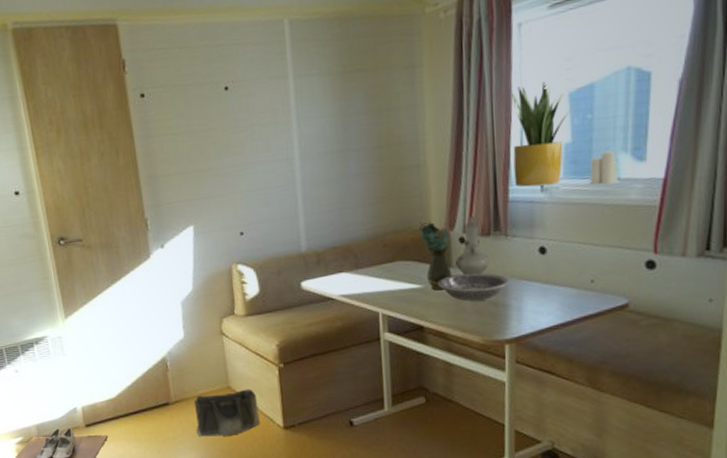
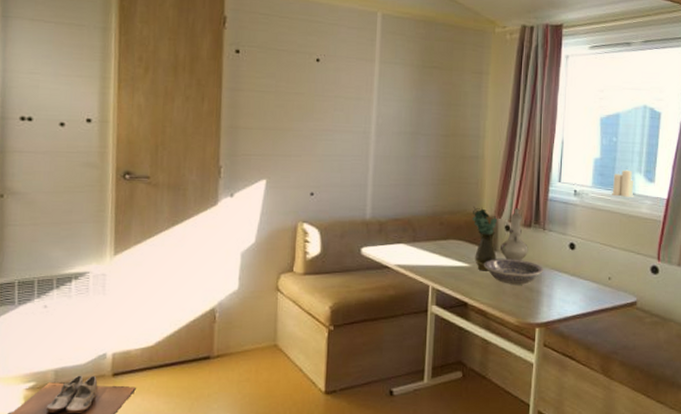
saddlebag: present [193,389,260,437] -> none [233,349,303,397]
planter: present [510,82,573,187] -> none [554,105,603,191]

